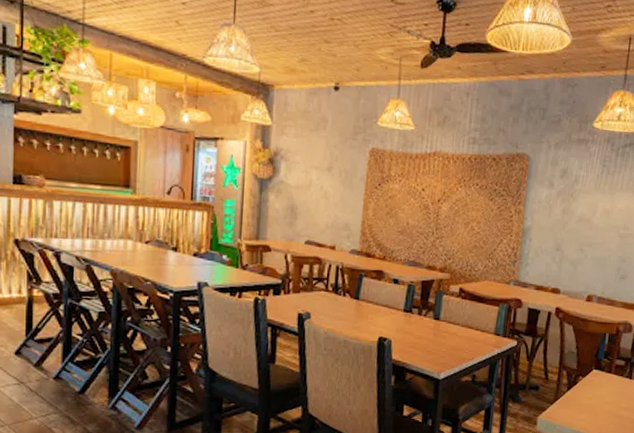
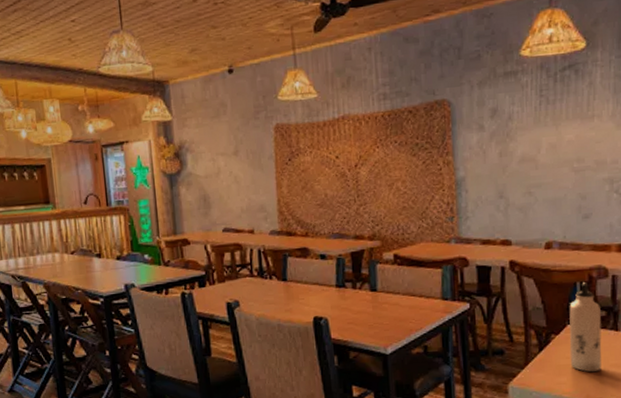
water bottle: none [590,334,621,413] -> present [569,282,602,373]

